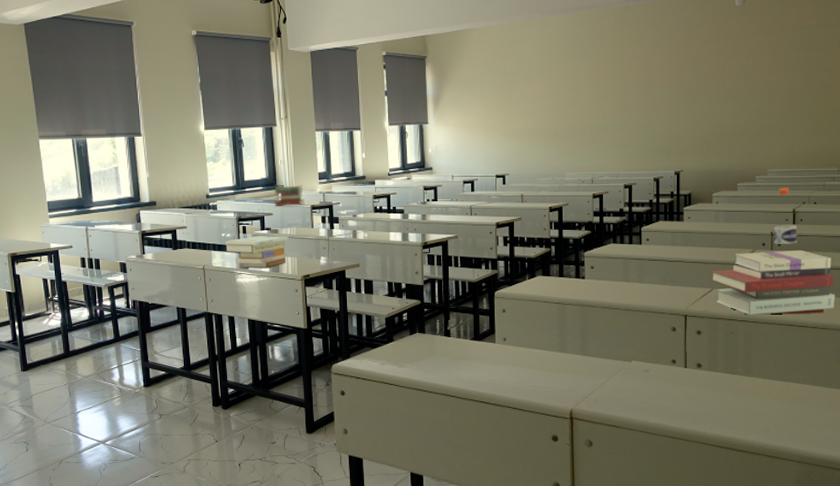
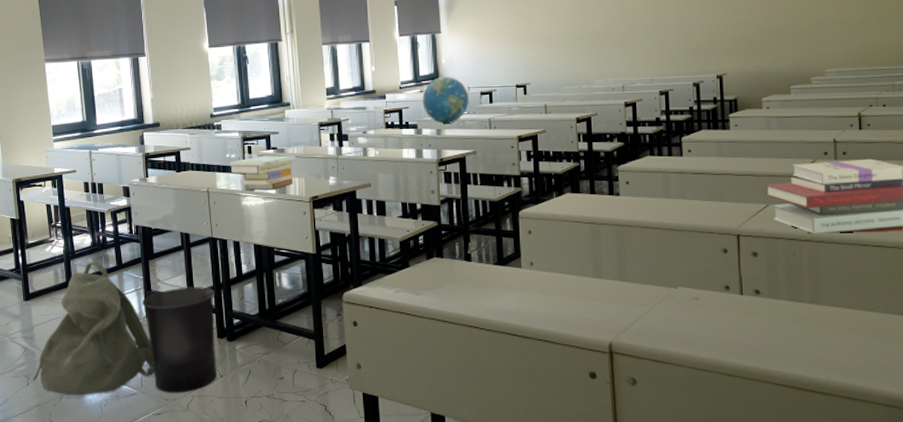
backpack: none [31,333,152,461] -> present [32,260,154,396]
waste bin: none [139,358,212,457] -> present [141,286,217,393]
books: present [274,185,305,206] -> none [280,101,312,124]
globe: none [409,165,452,209] -> present [422,76,469,123]
water bottle: present [774,187,798,244] -> none [837,89,866,153]

